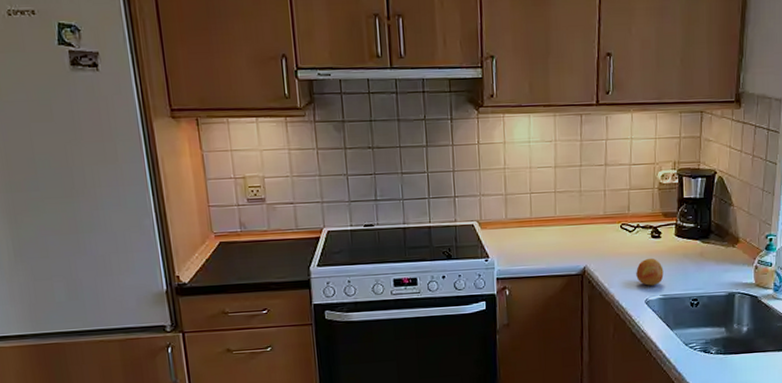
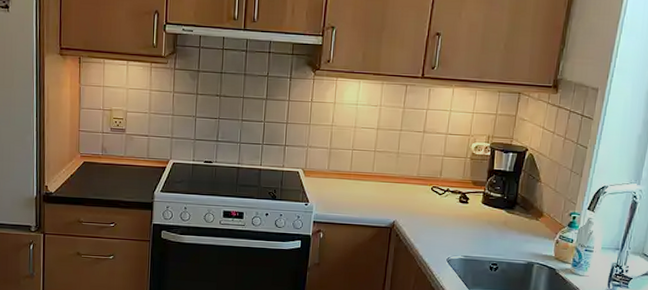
fruit: present [636,258,664,286] -> none [441,220,468,246]

